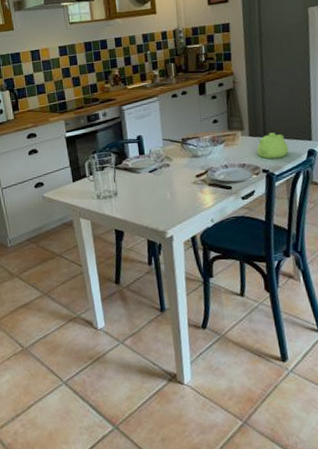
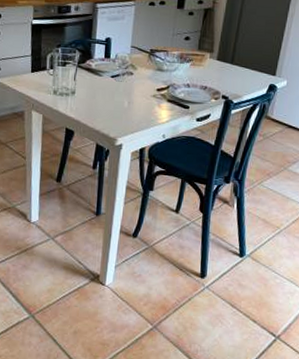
teapot: present [256,132,289,159] -> none [221,61,252,88]

